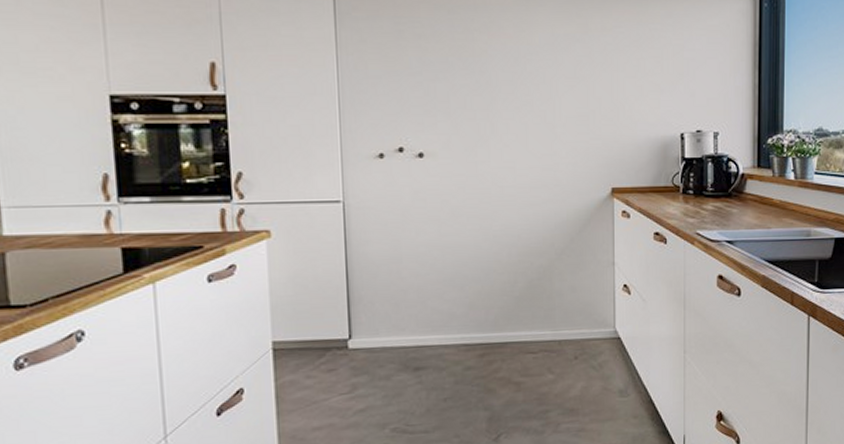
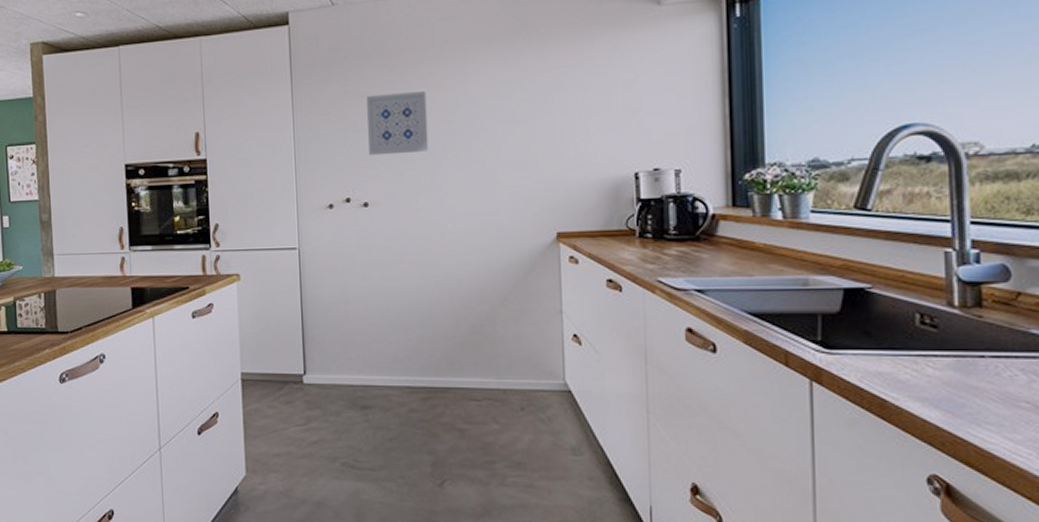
wall art: none [423,37,489,103] -> present [367,91,429,156]

